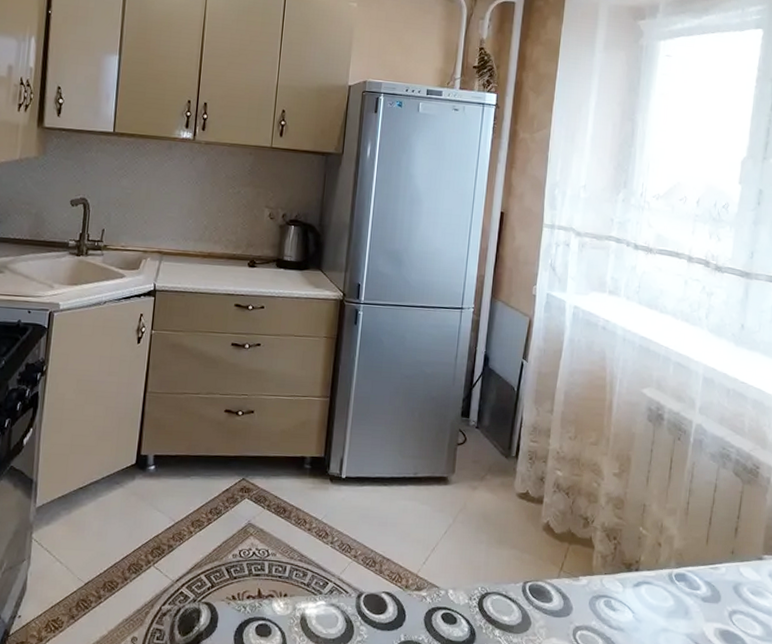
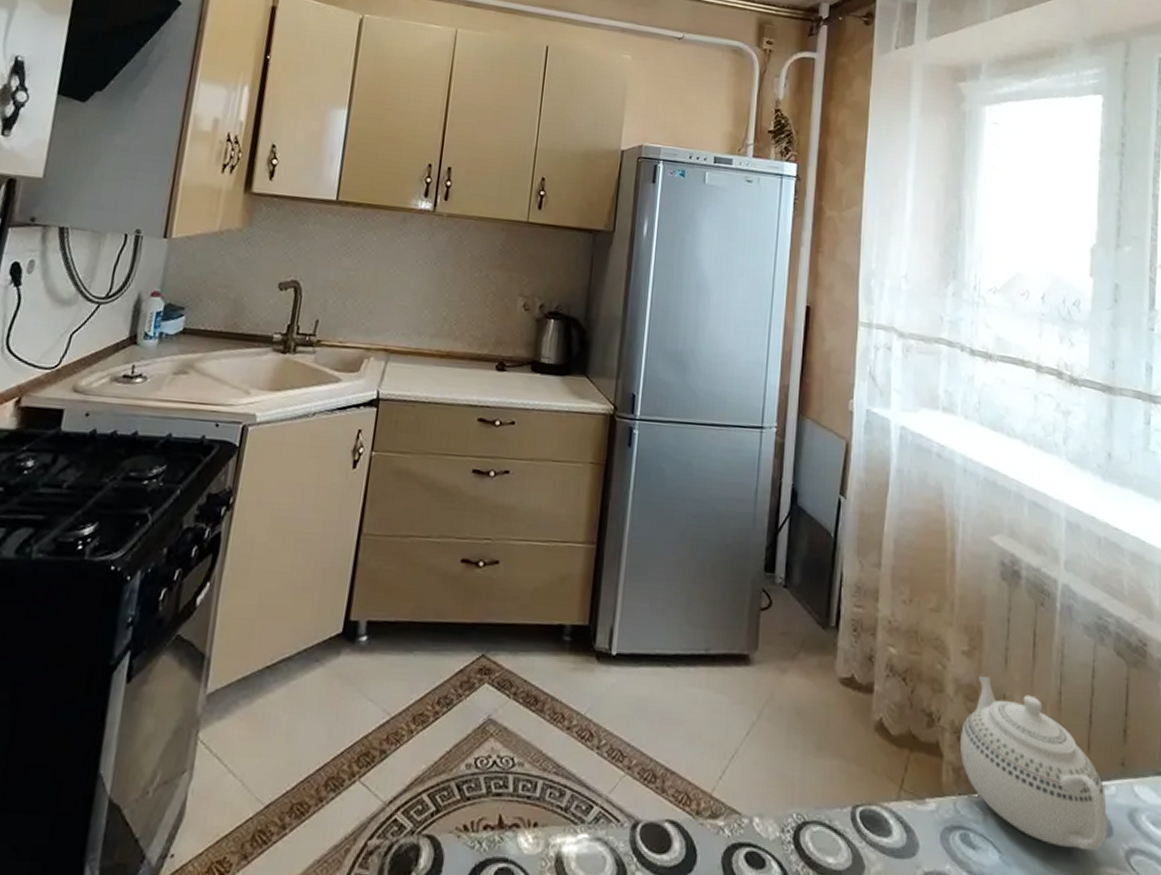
teapot: none [607,491,718,612] -> present [959,676,1107,851]

